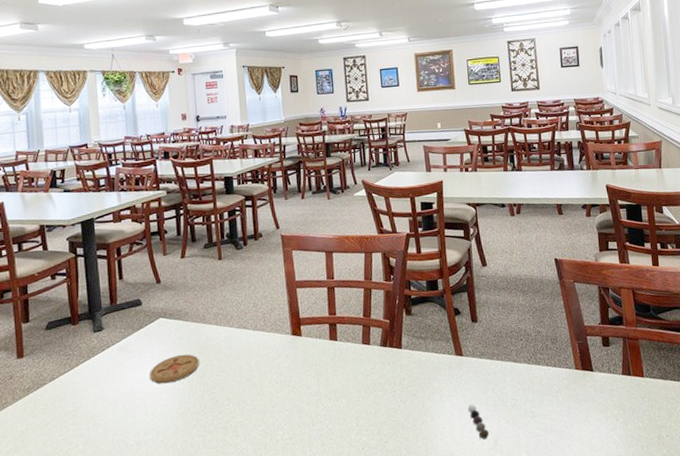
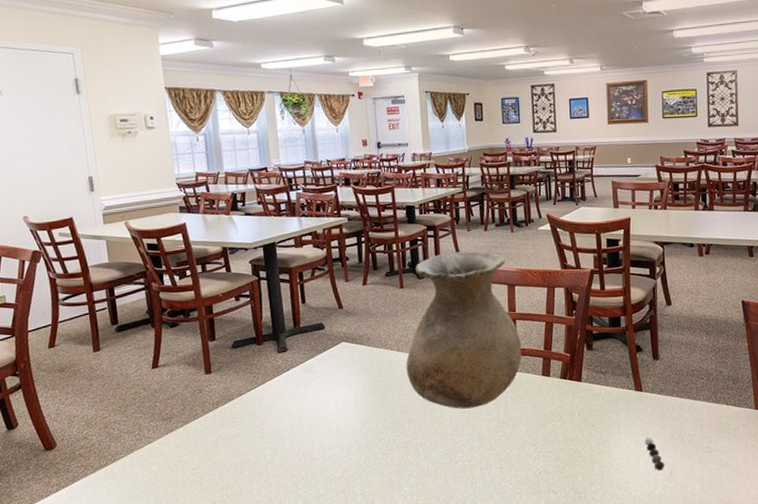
coaster: present [149,354,200,384] -> none [332,377,382,404]
vase: none [224,219,341,384] -> present [406,251,522,409]

